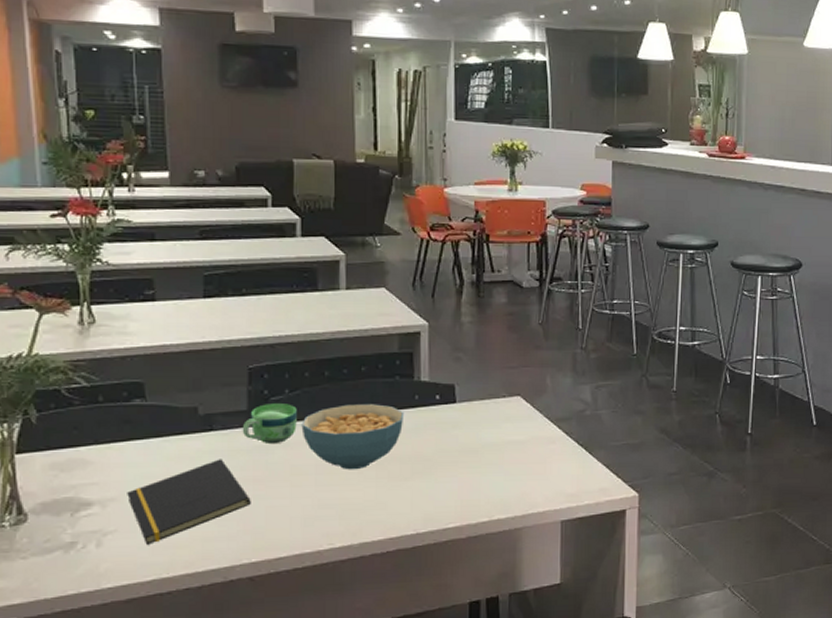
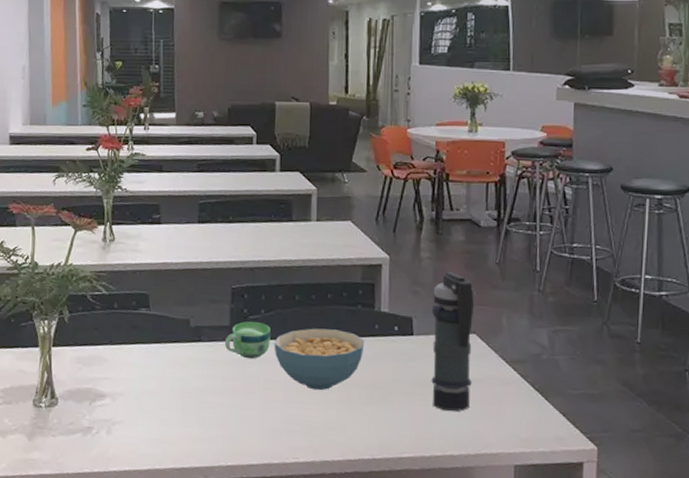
notepad: present [127,459,251,545] -> none [132,367,229,438]
smoke grenade: none [474,335,520,475] -> present [431,272,477,411]

